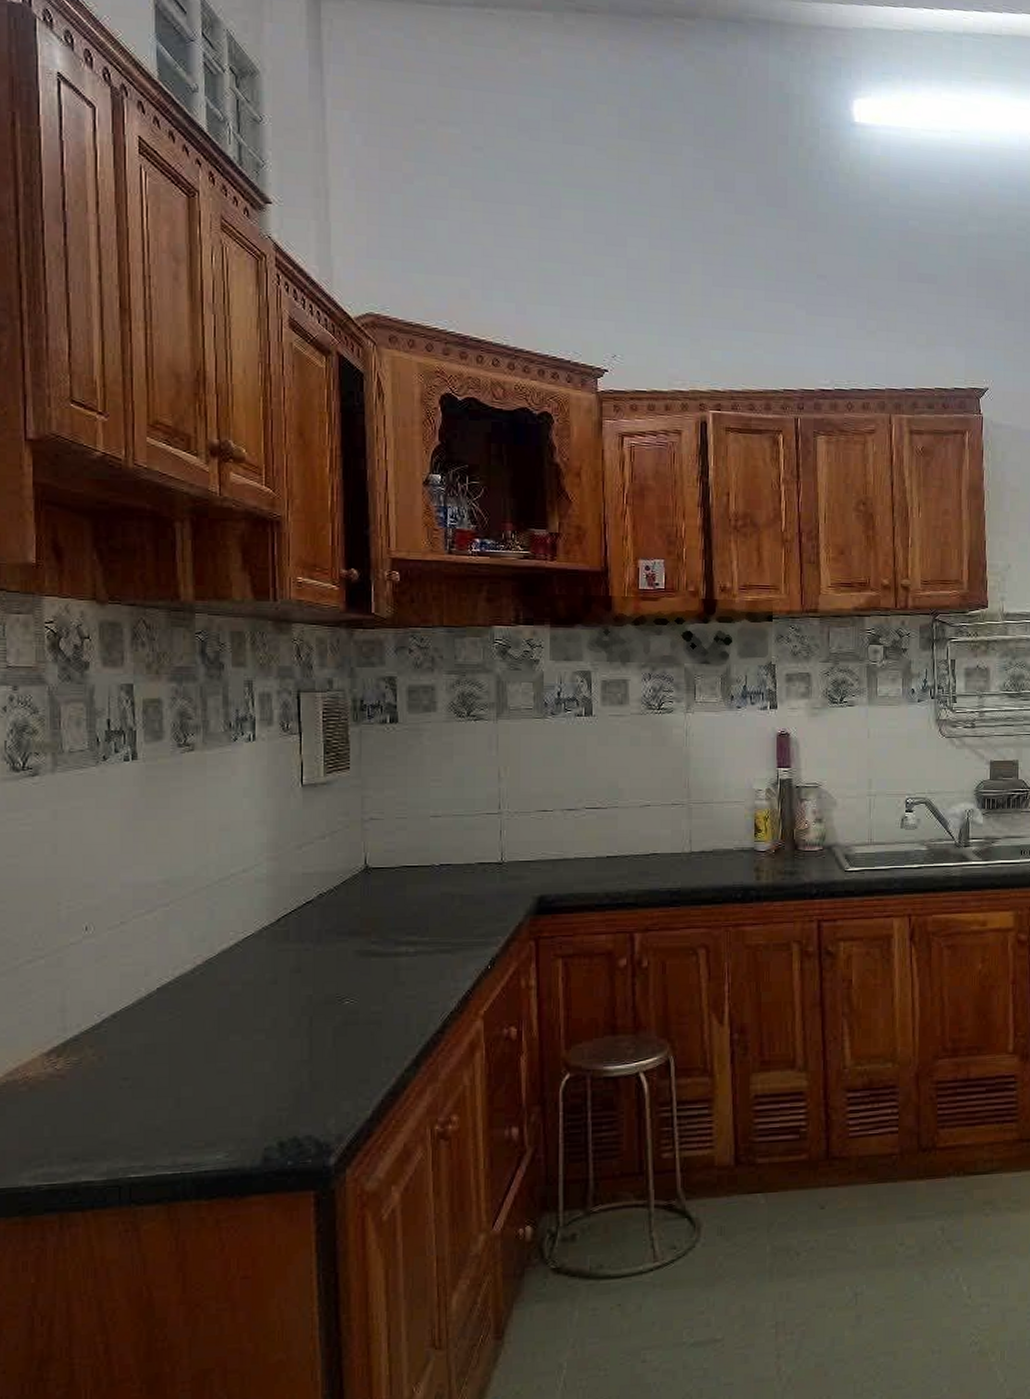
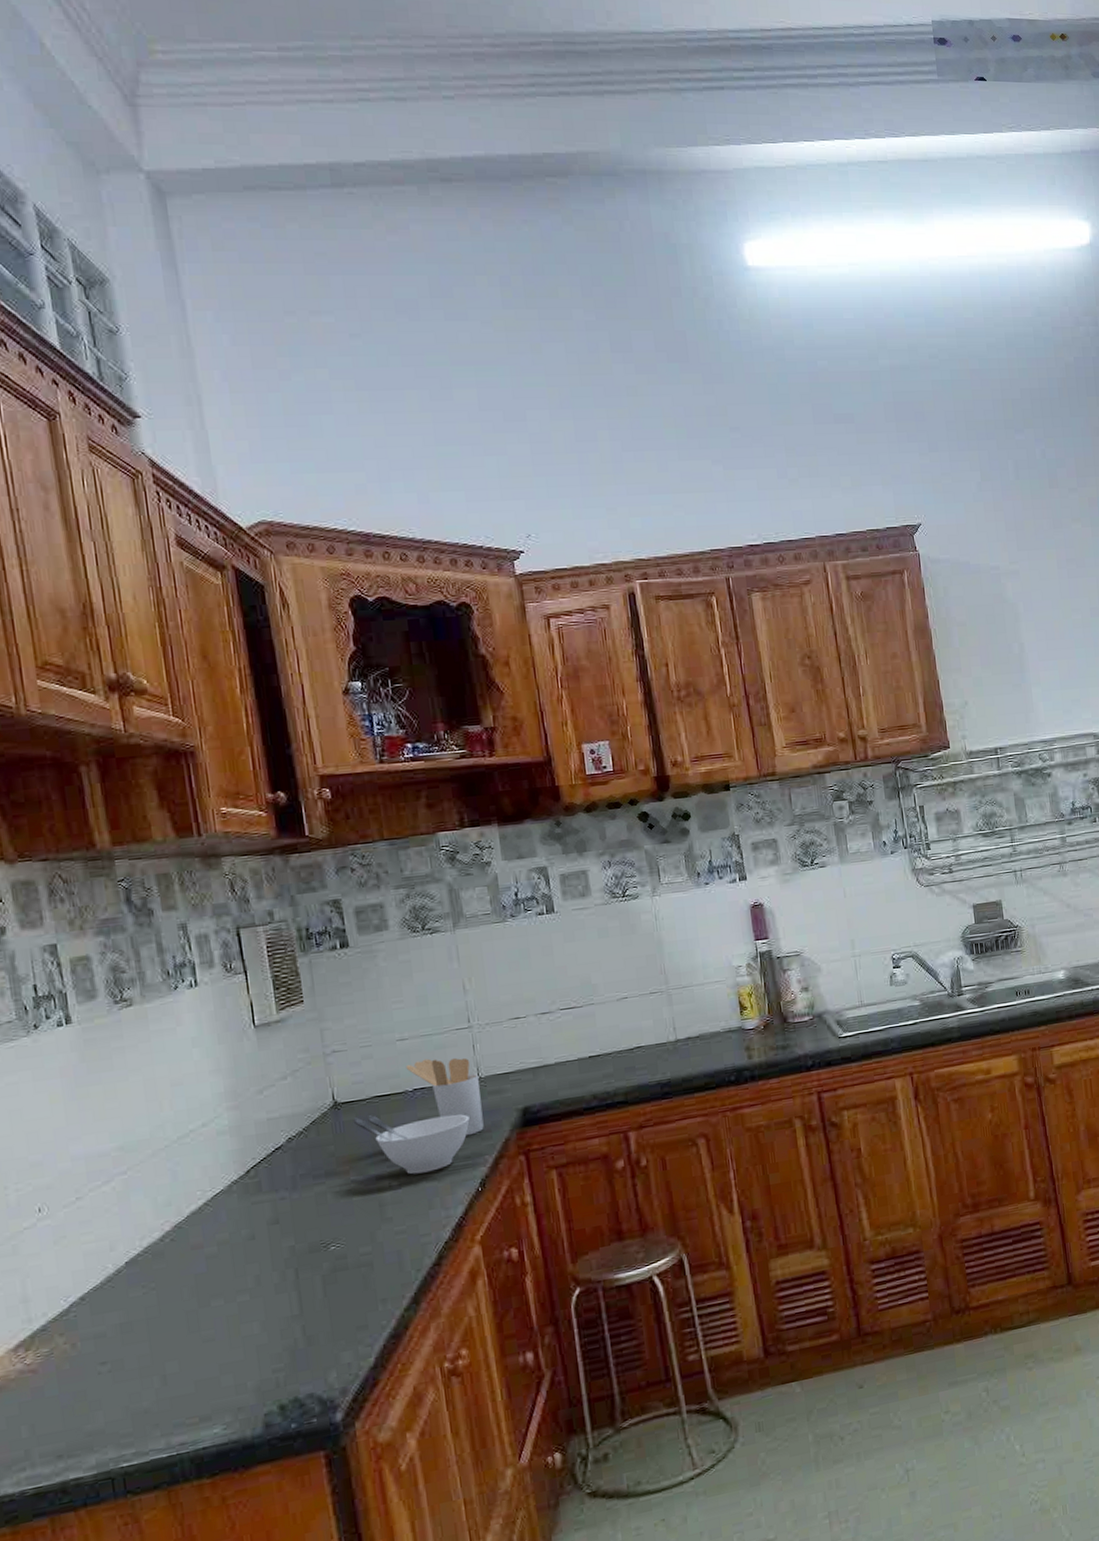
bowl: none [381,883,488,944] -> present [353,1114,470,1175]
utensil holder: none [435,837,503,915] -> present [405,1057,484,1136]

